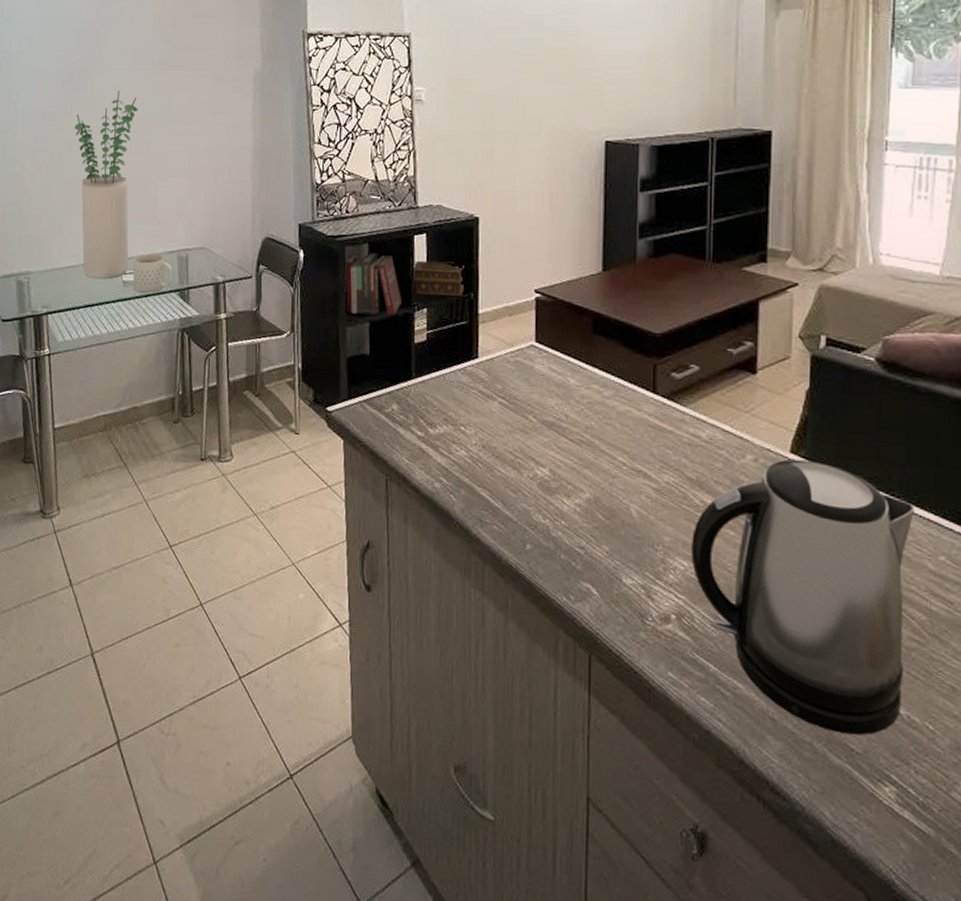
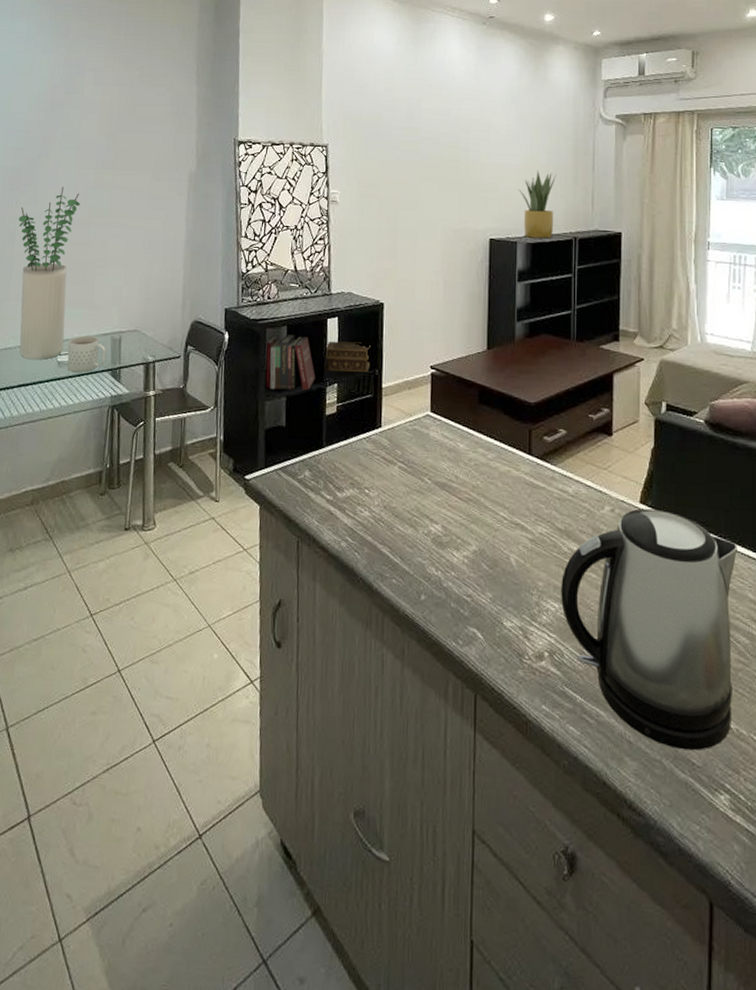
planter: none [642,56,688,140] -> present [519,169,556,239]

